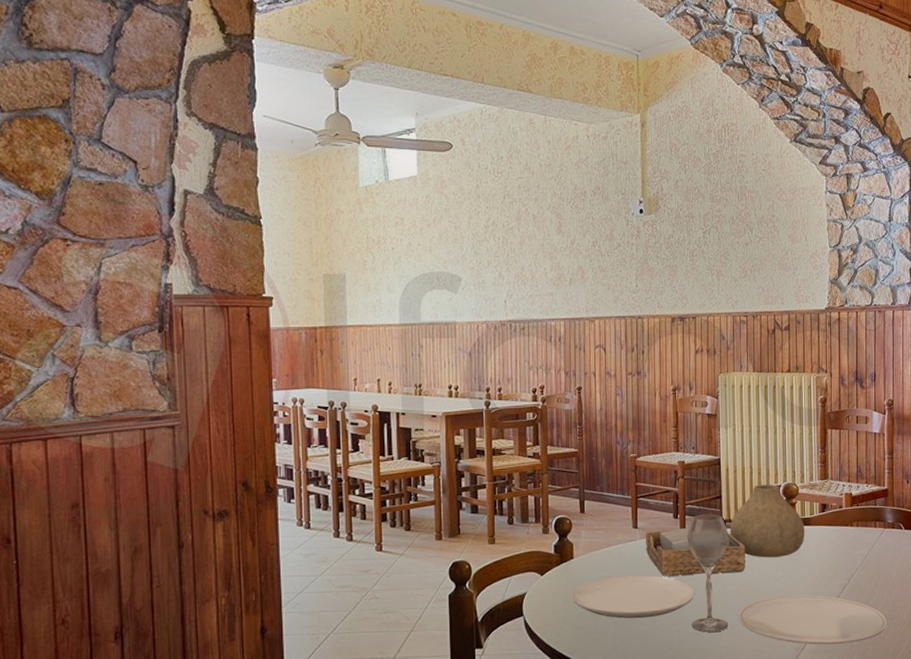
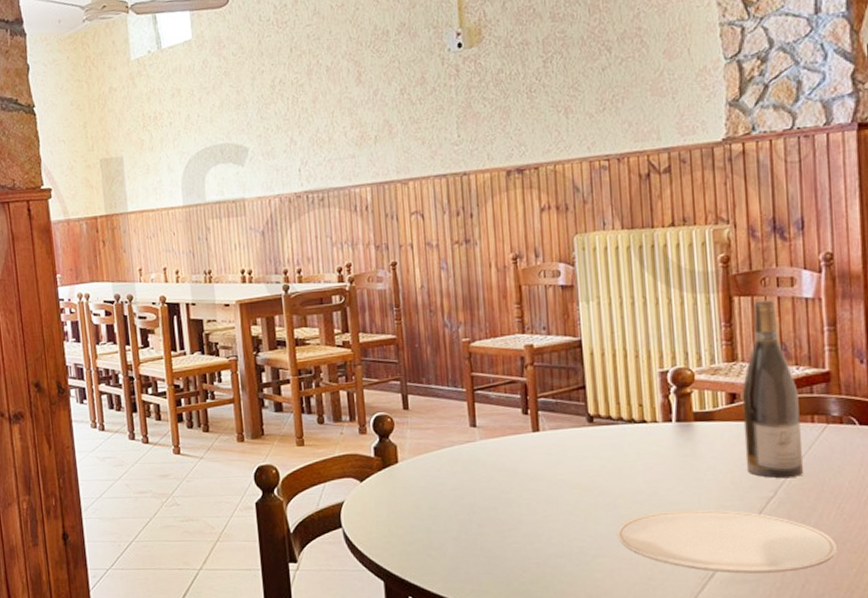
plate: present [570,575,695,619] -> none [397,482,556,534]
napkin holder: present [646,528,746,576] -> none [487,426,624,484]
wineglass: present [687,513,729,632] -> none [542,408,604,553]
vase: present [729,484,806,558] -> none [598,369,707,462]
wine bottle: none [830,432,867,570] -> present [741,299,803,478]

